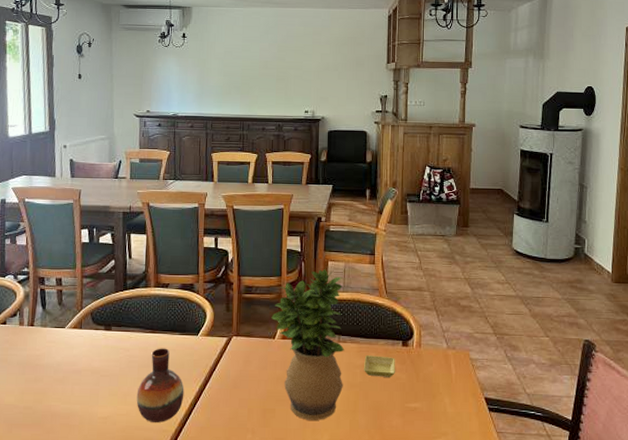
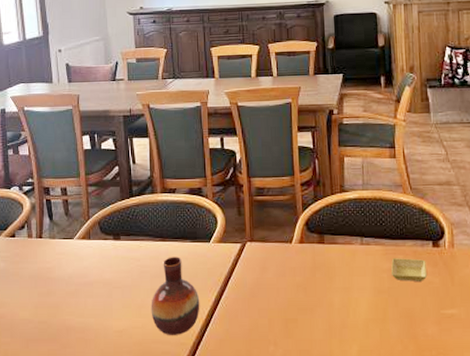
potted plant: present [271,268,345,420] -> none [286,165,370,330]

